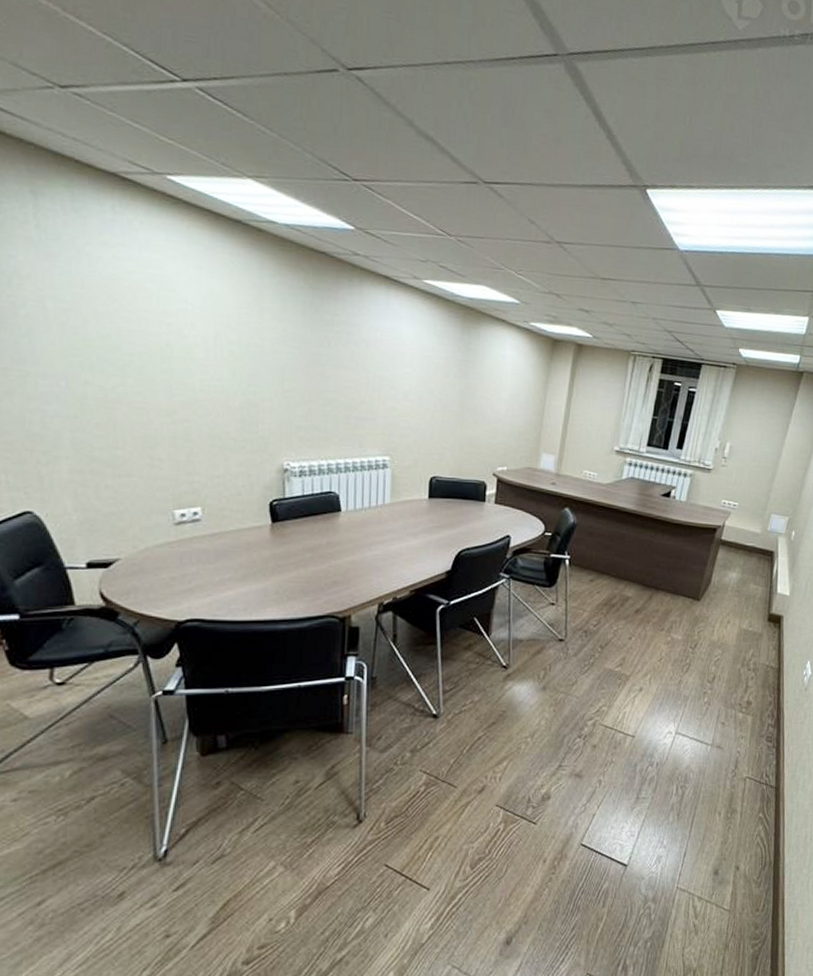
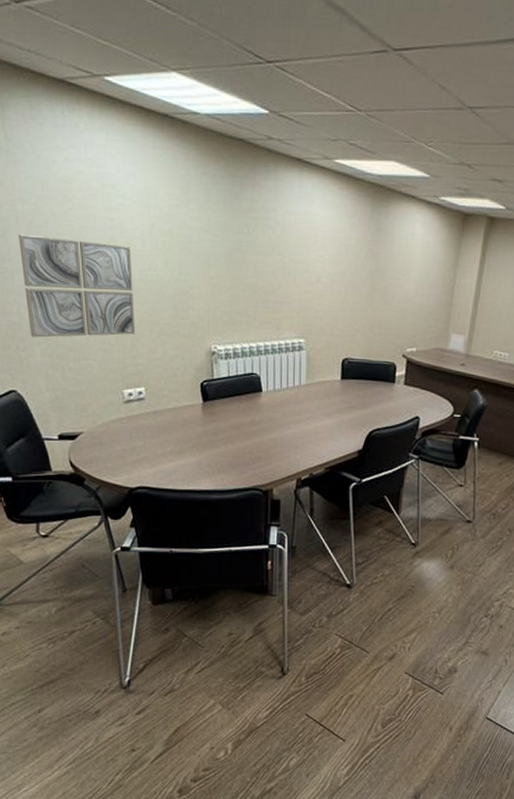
wall art: none [47,334,193,451] -> present [18,234,136,338]

